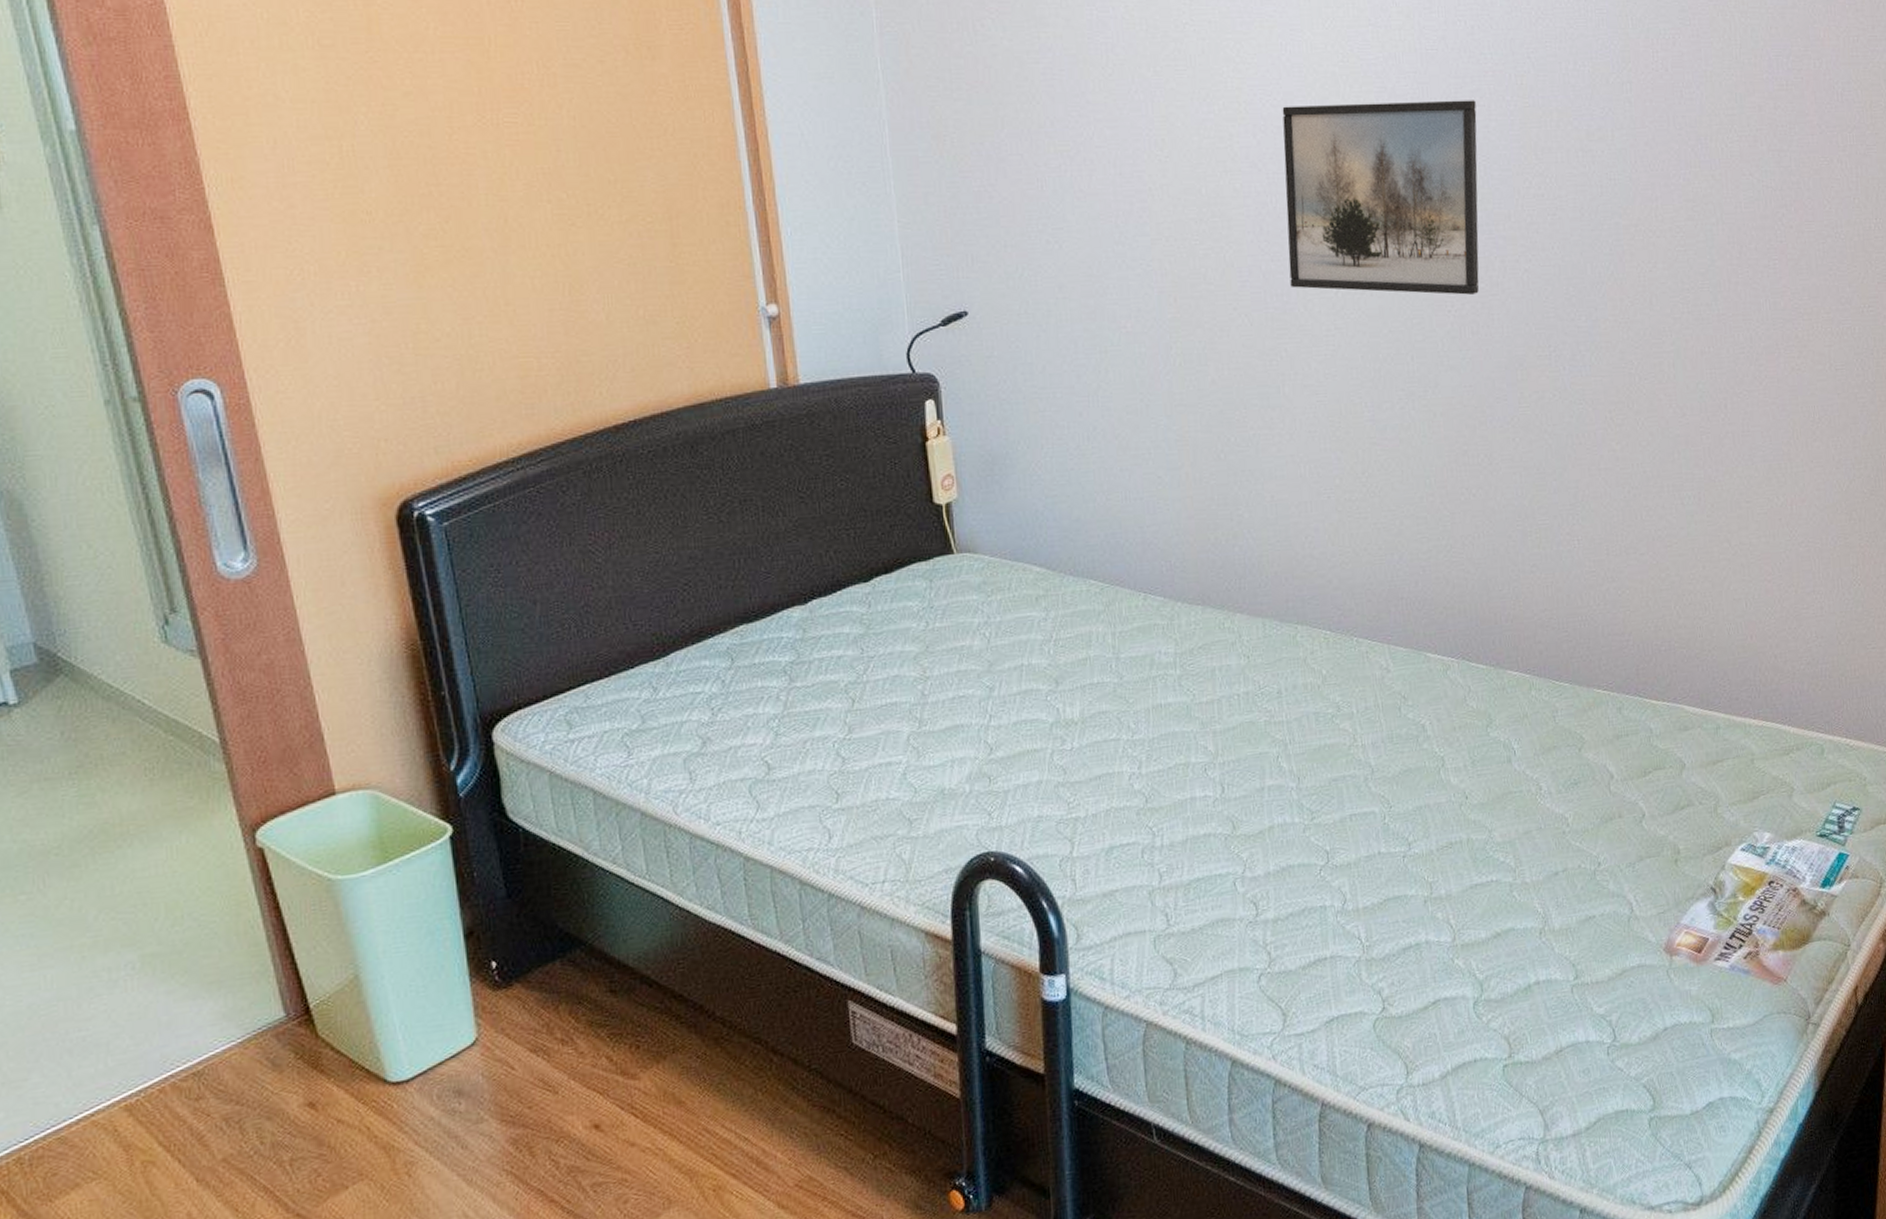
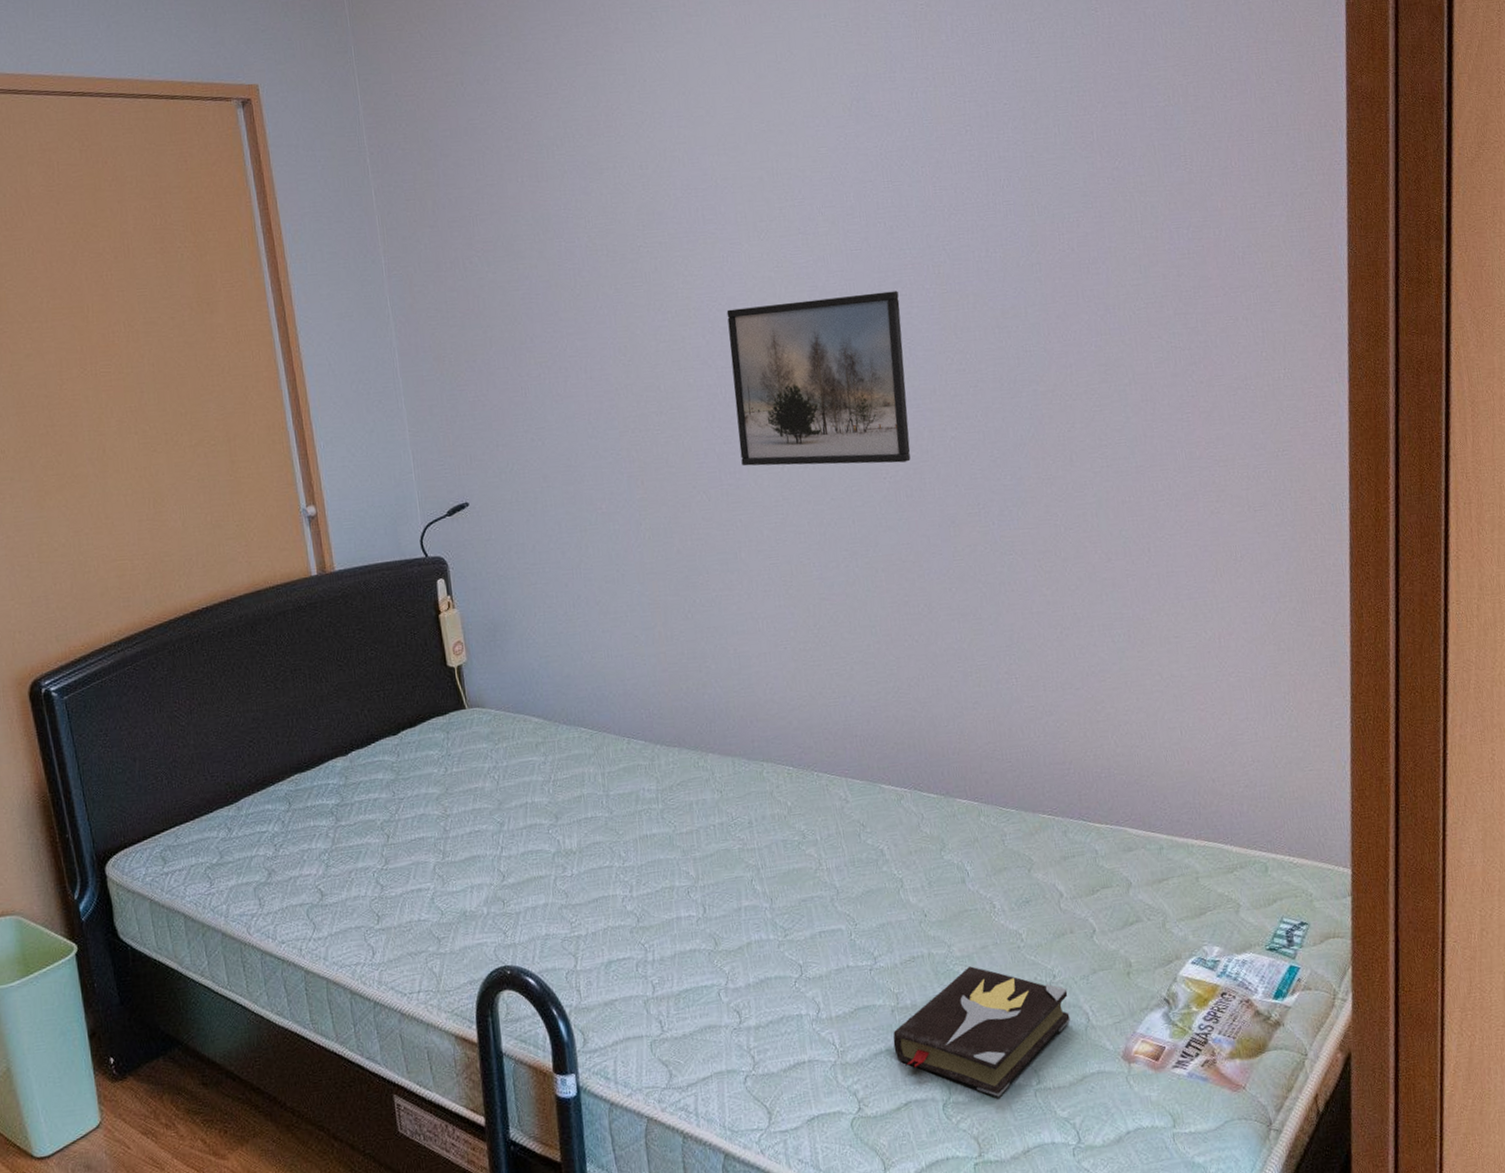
hardback book: none [1424,853,1613,994] -> present [893,966,1070,1097]

